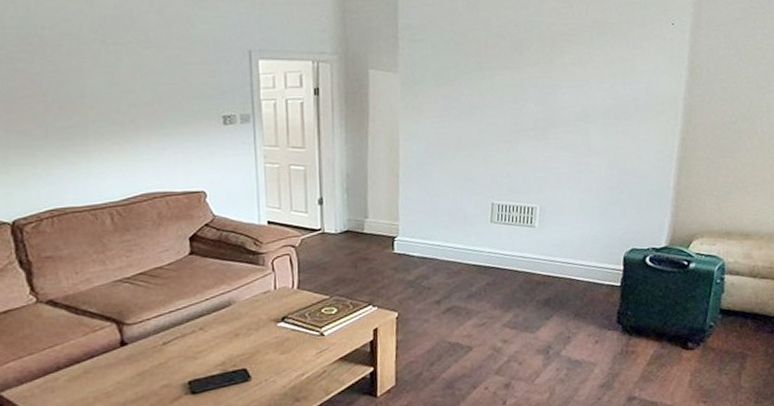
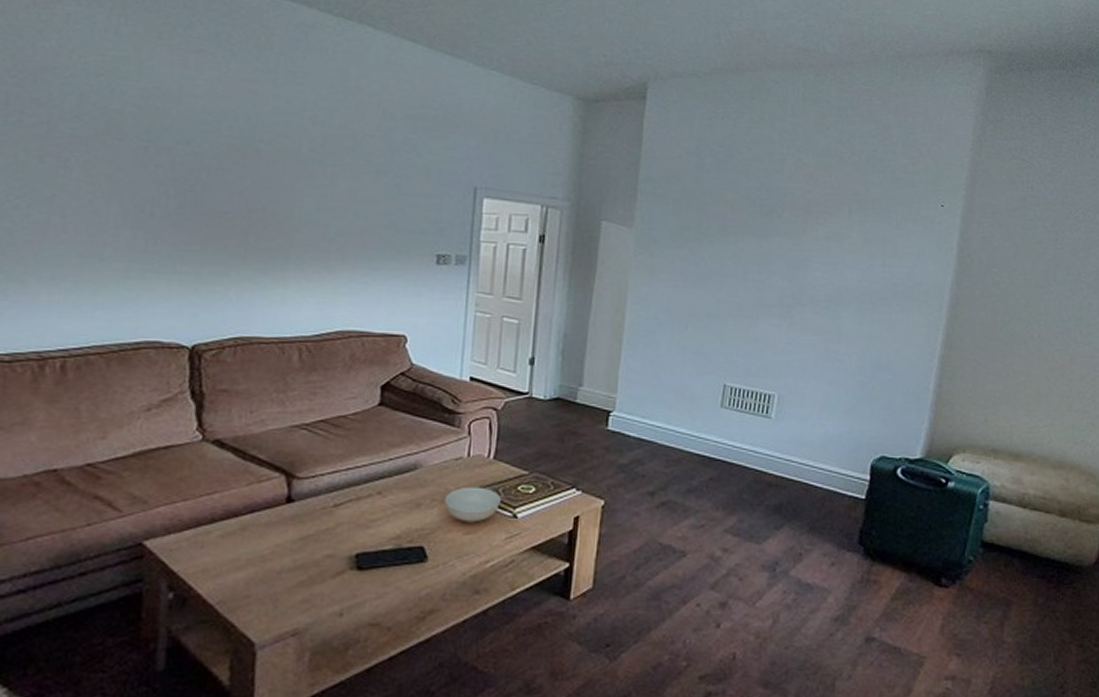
bowl: none [259,313,308,345] -> present [444,486,501,523]

